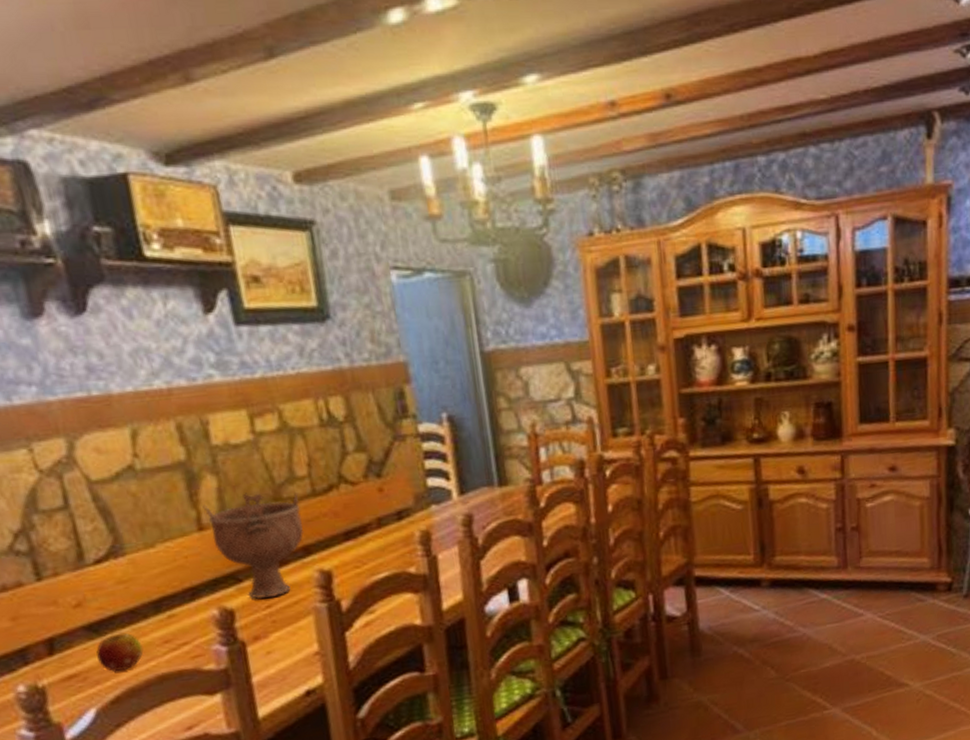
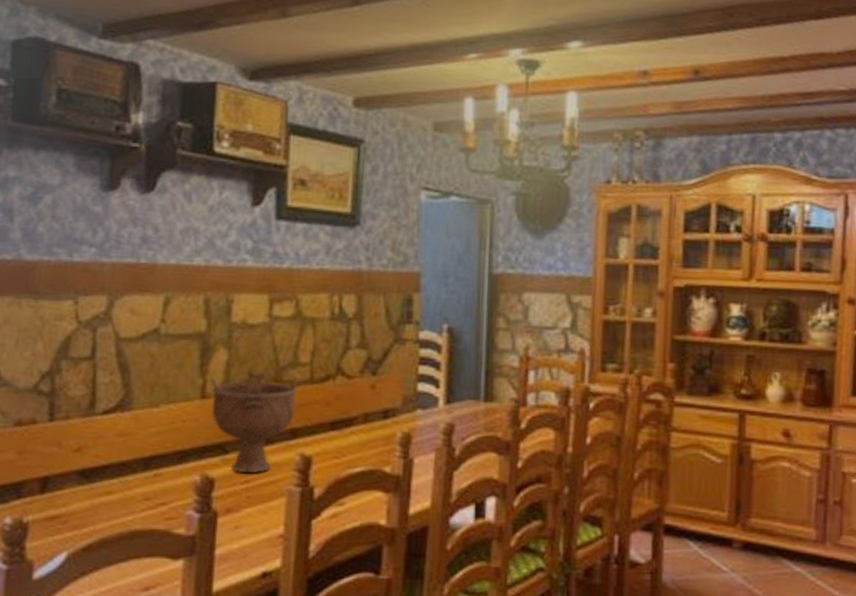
fruit: present [96,632,144,672] -> none [82,483,125,520]

